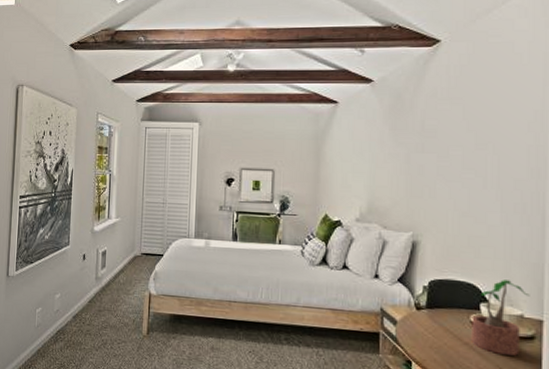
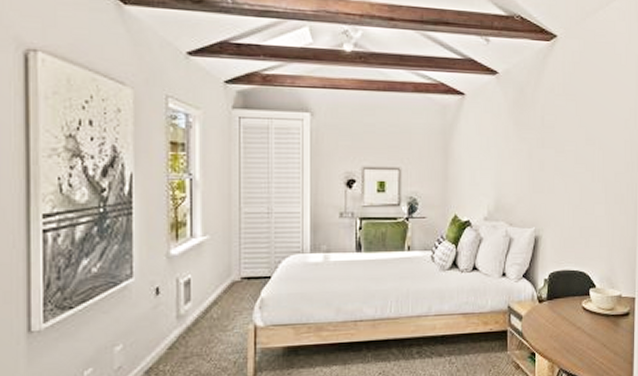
potted plant: present [471,280,530,356] -> none [583,265,626,333]

